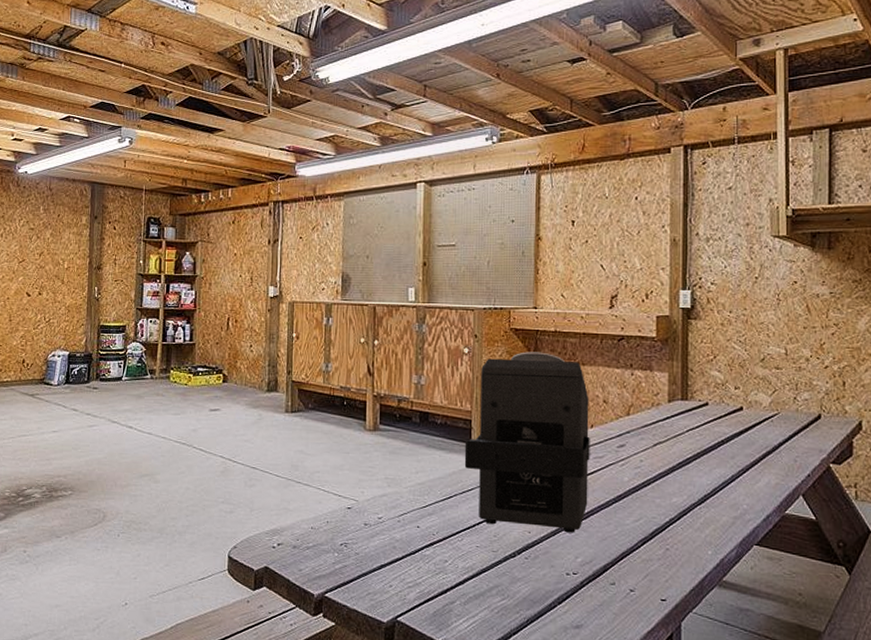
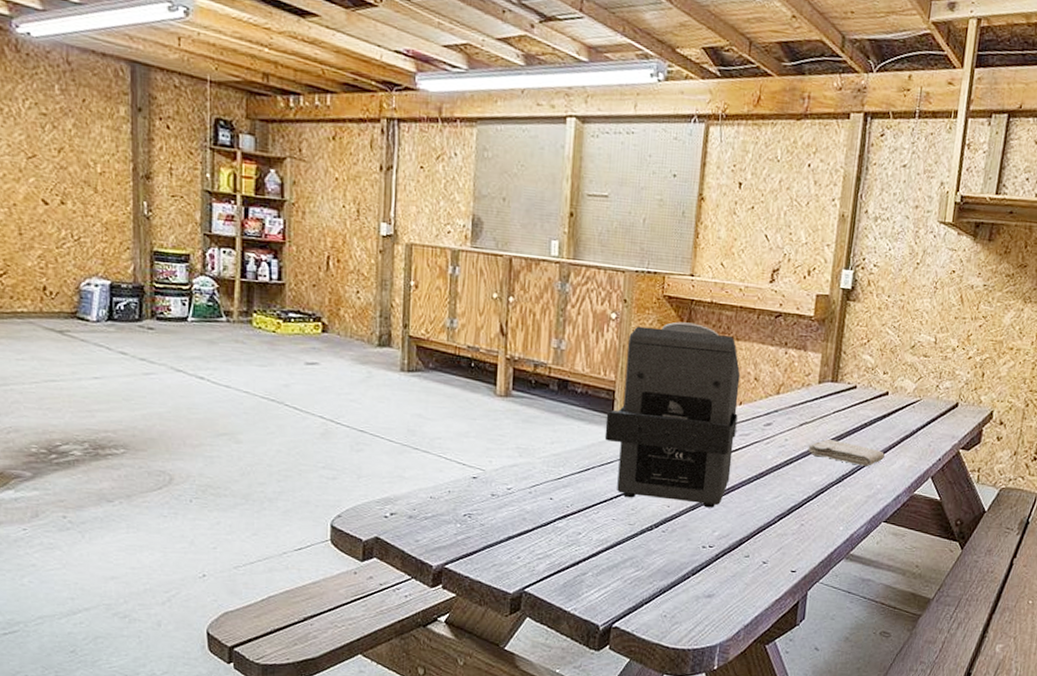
washcloth: none [664,459,747,485] -> present [807,439,885,466]

